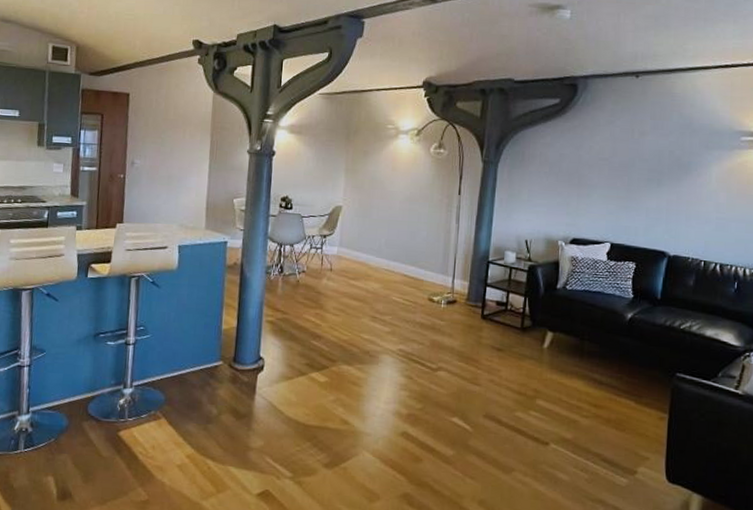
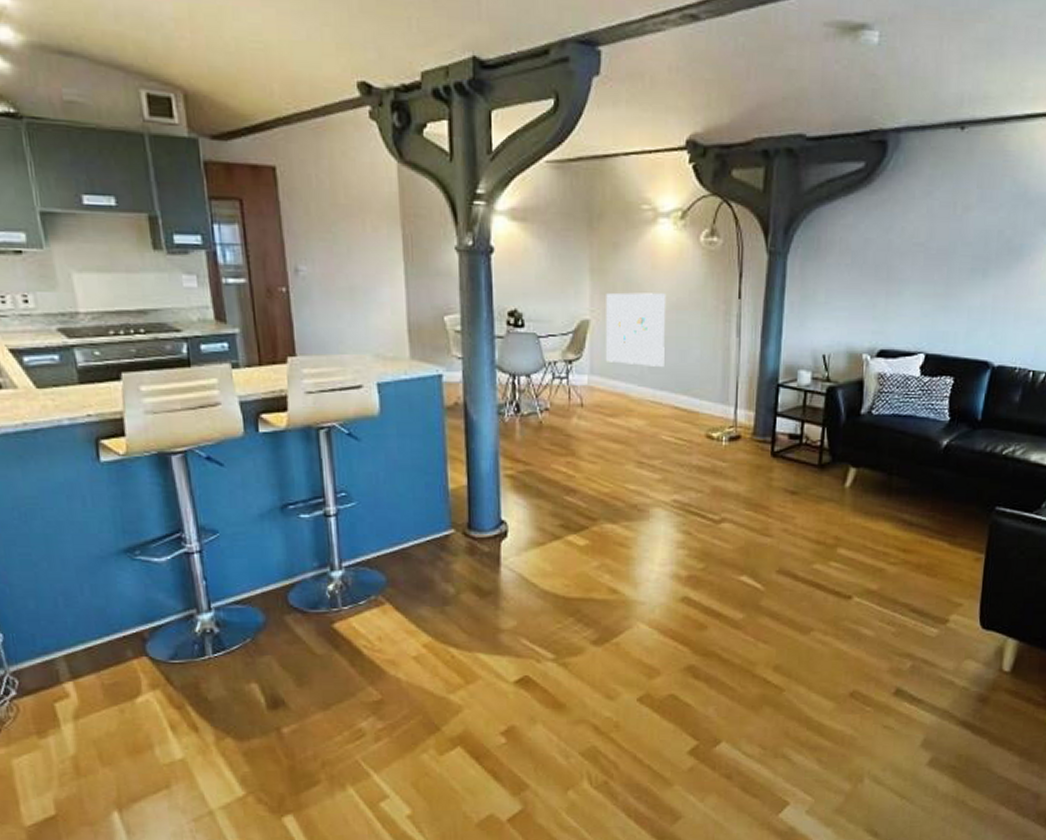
wall art: none [353,187,402,243] -> present [606,292,667,367]

